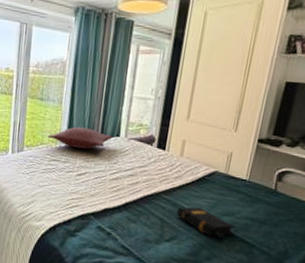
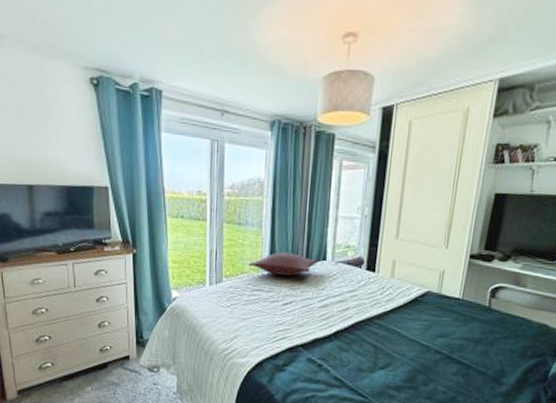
book: present [176,207,235,239] -> none [390,330,451,362]

